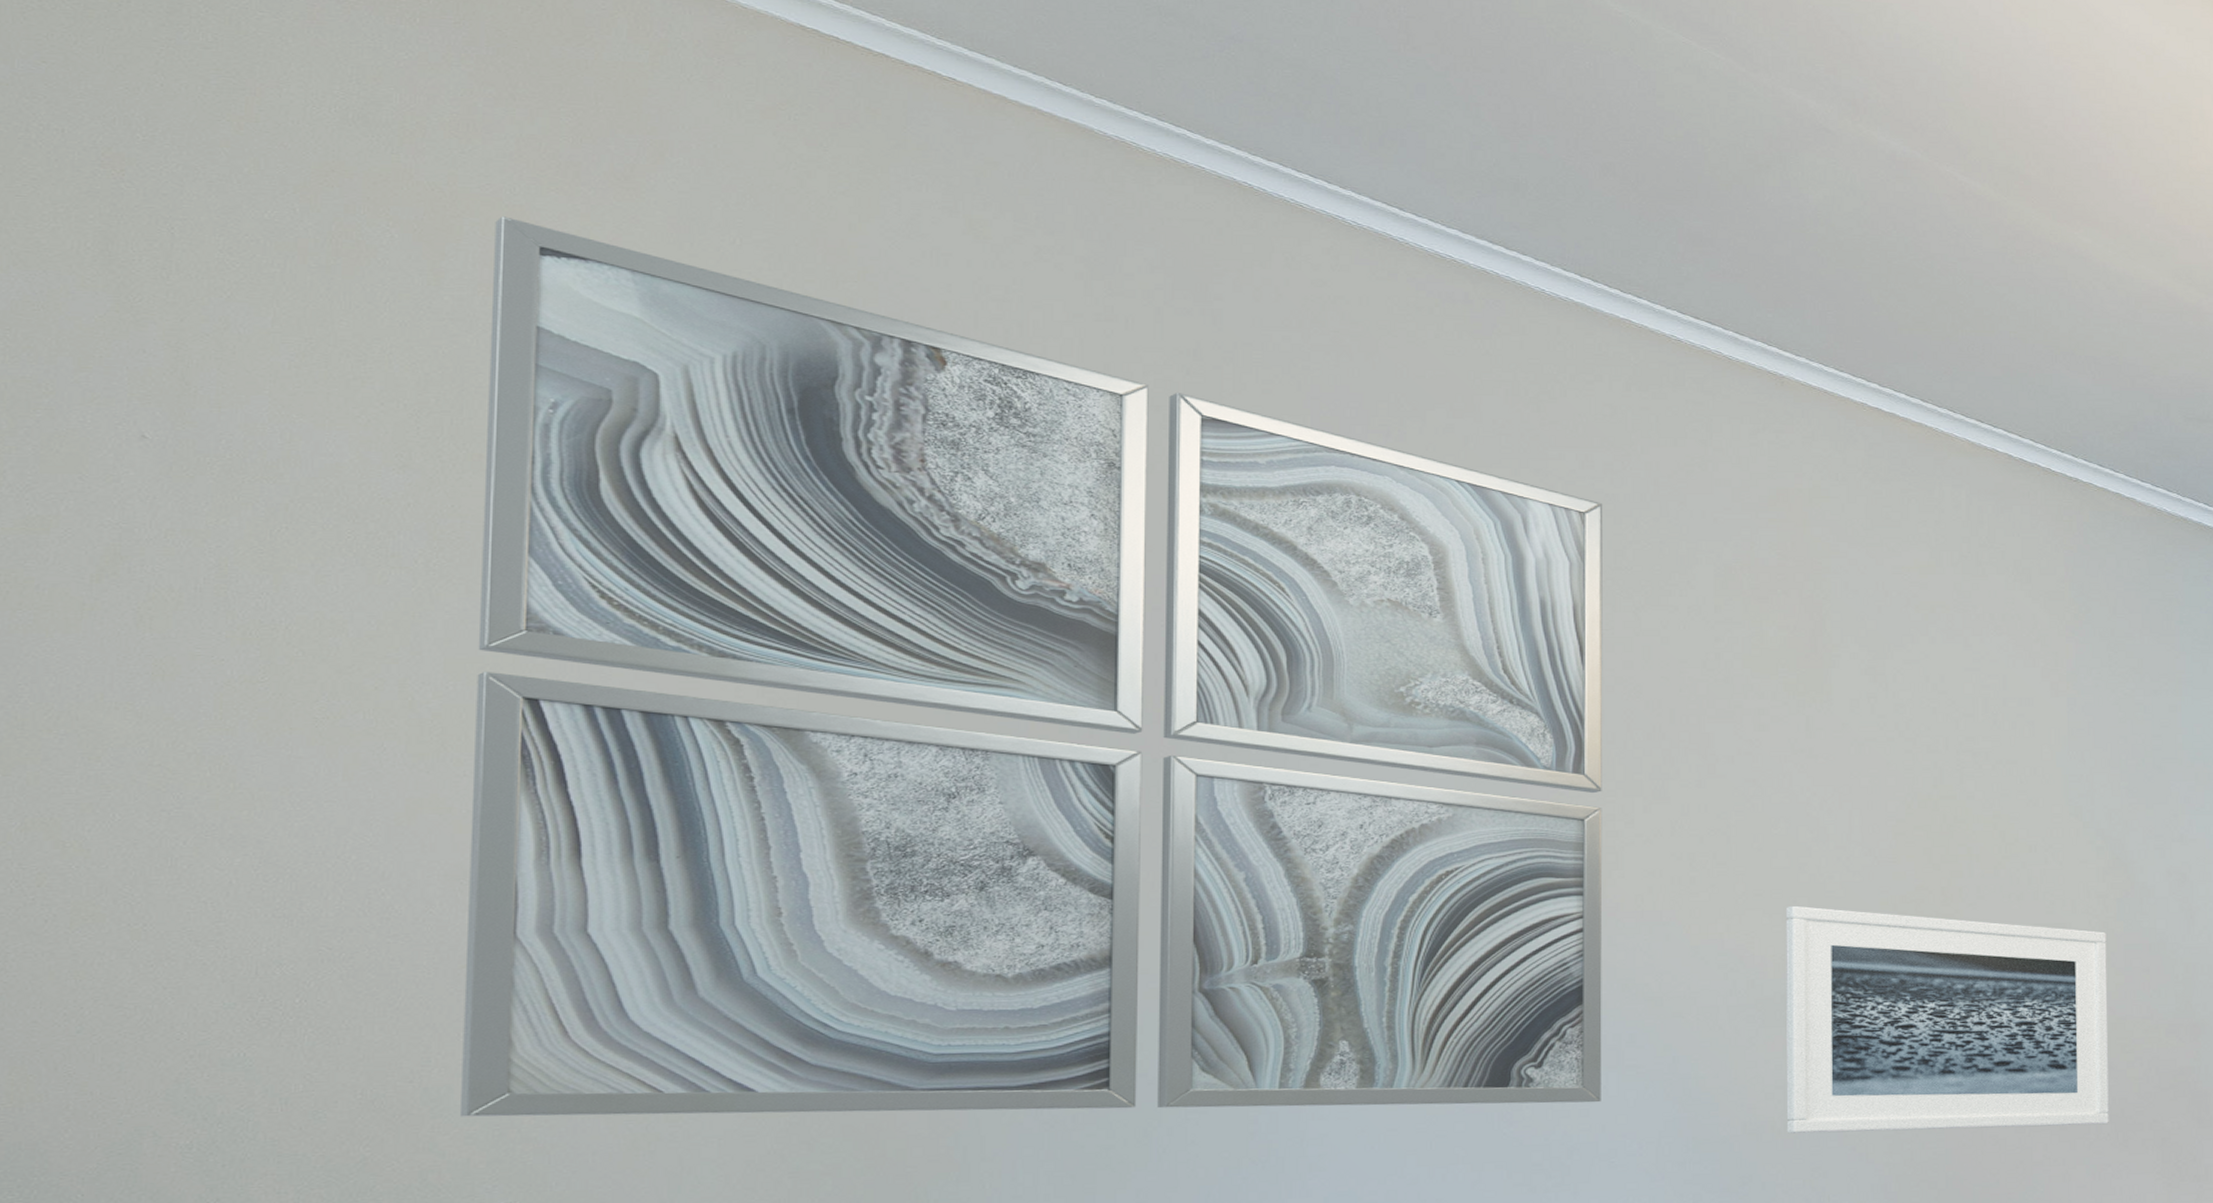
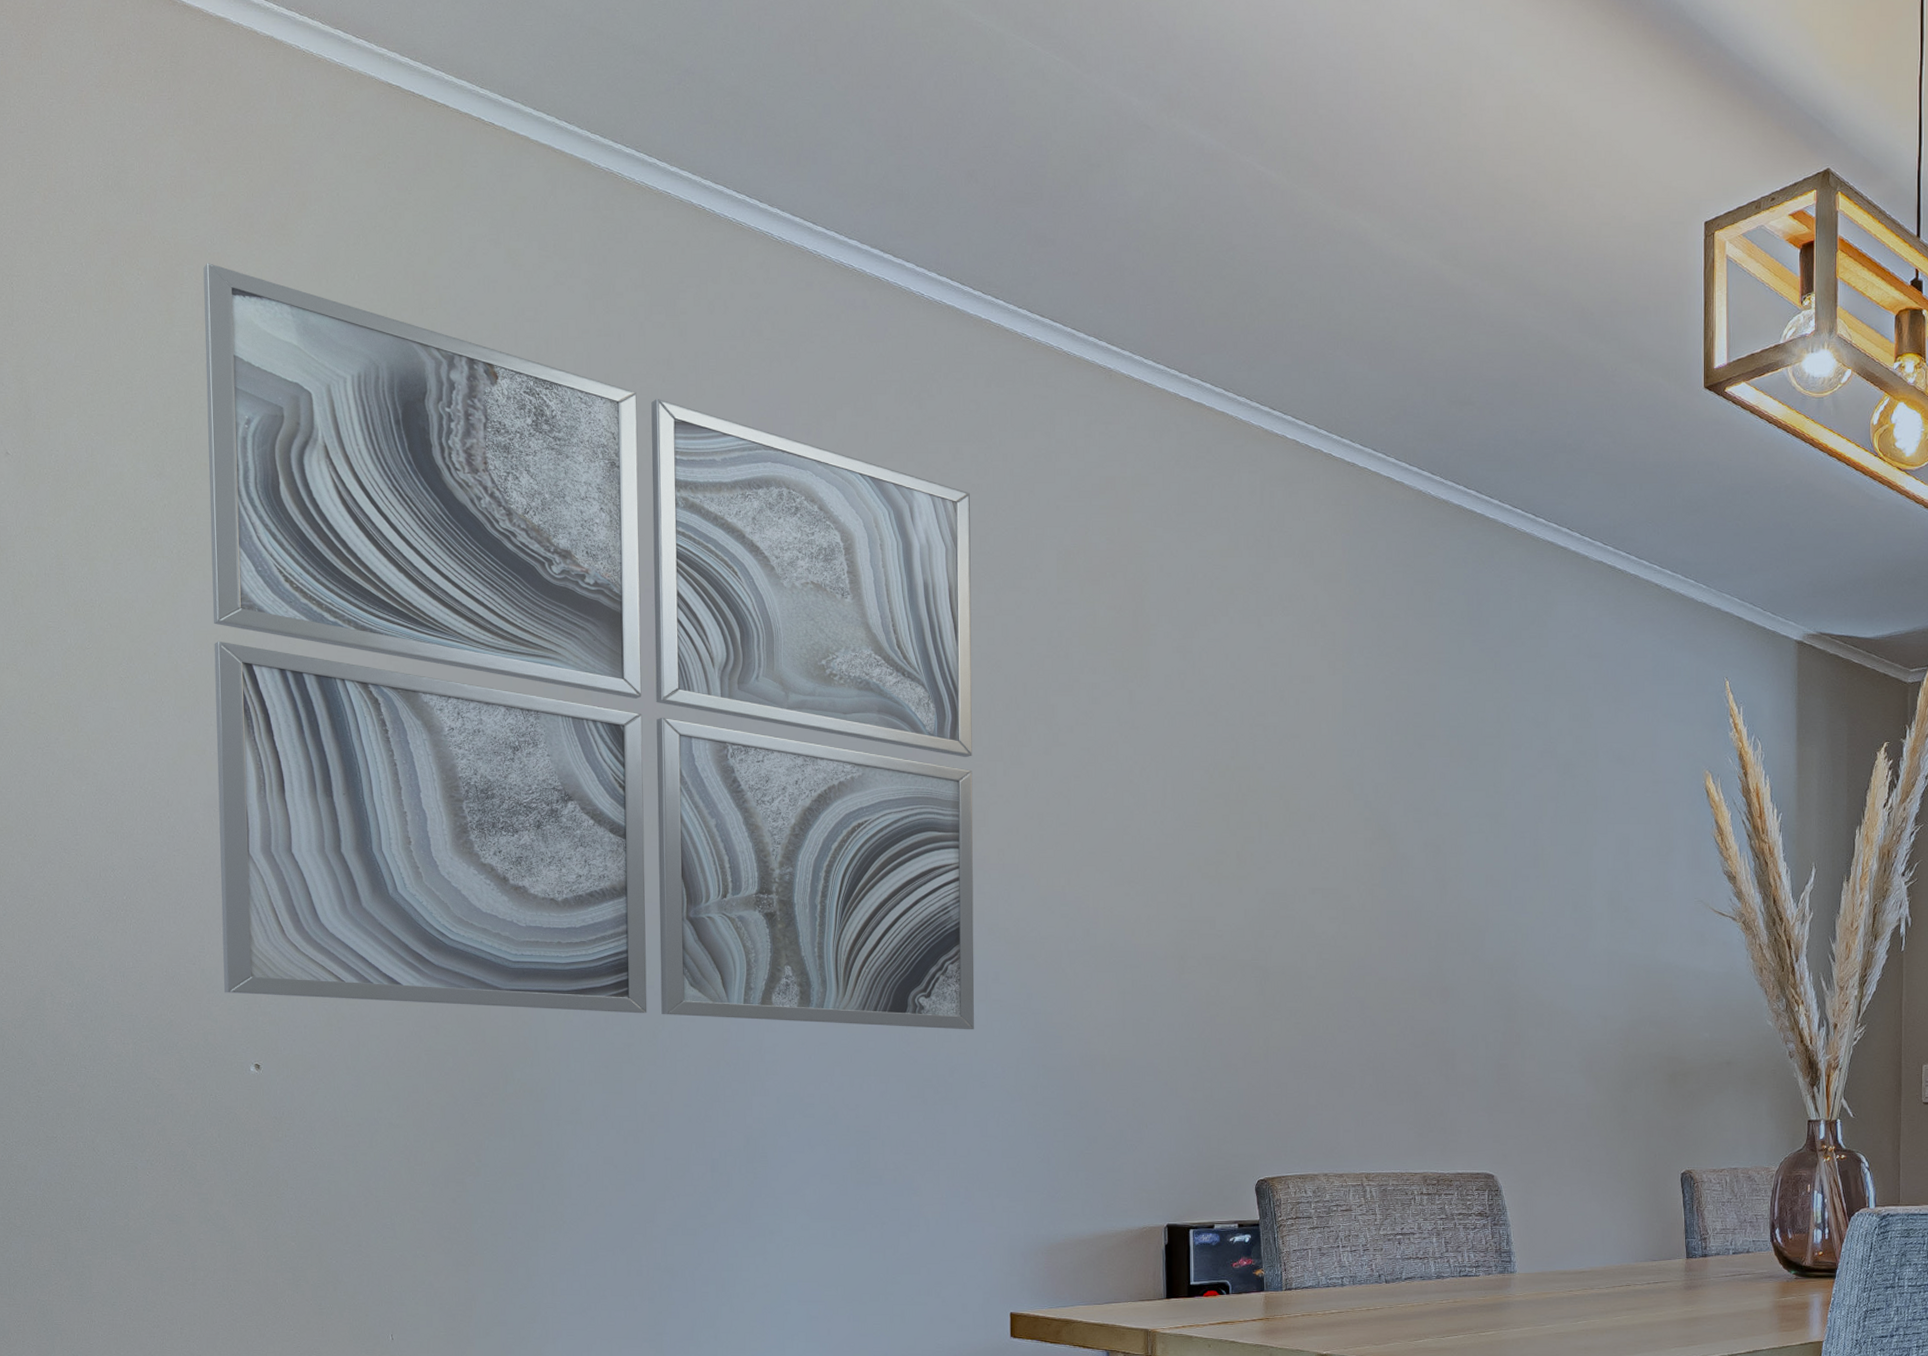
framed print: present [1785,905,2109,1134] -> none [1113,863,1372,1076]

